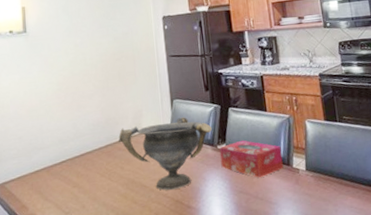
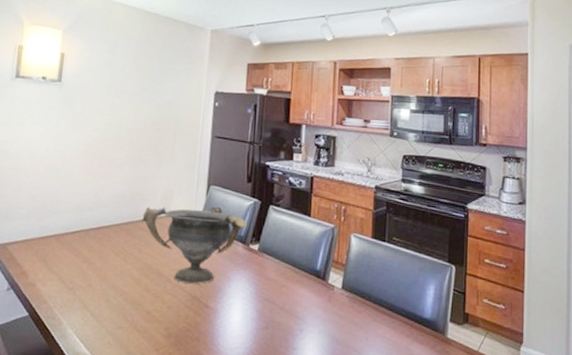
tissue box: present [219,140,284,178] -> none [250,243,319,289]

